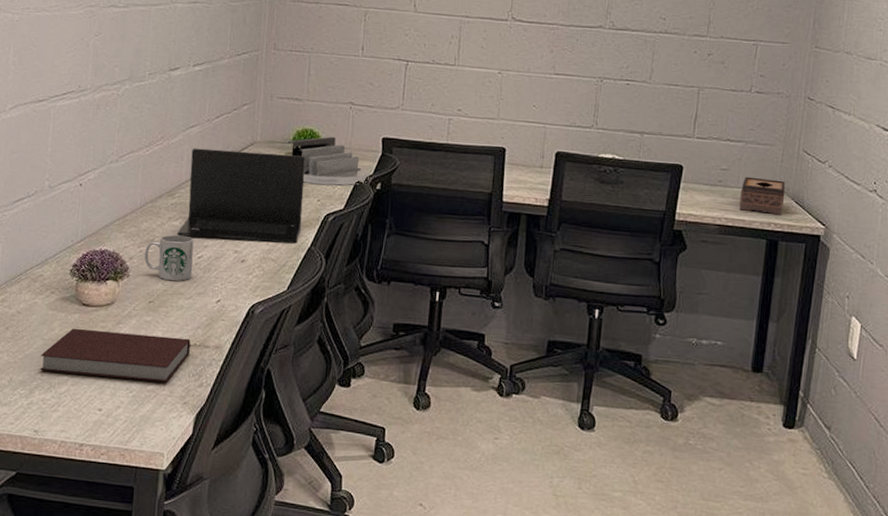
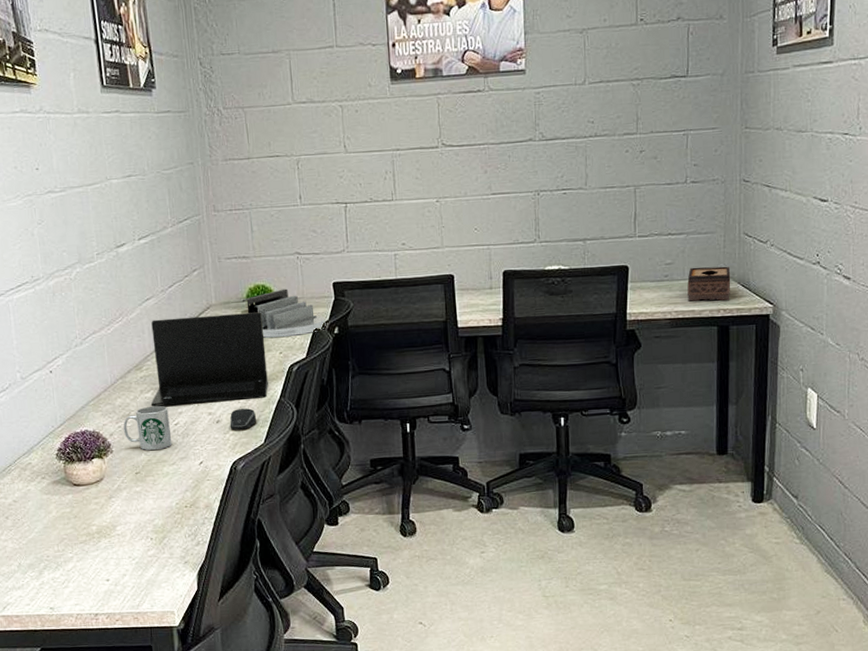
notebook: present [40,328,191,383] -> none [42,502,182,553]
computer mouse: none [254,251,284,274] -> present [229,408,257,430]

